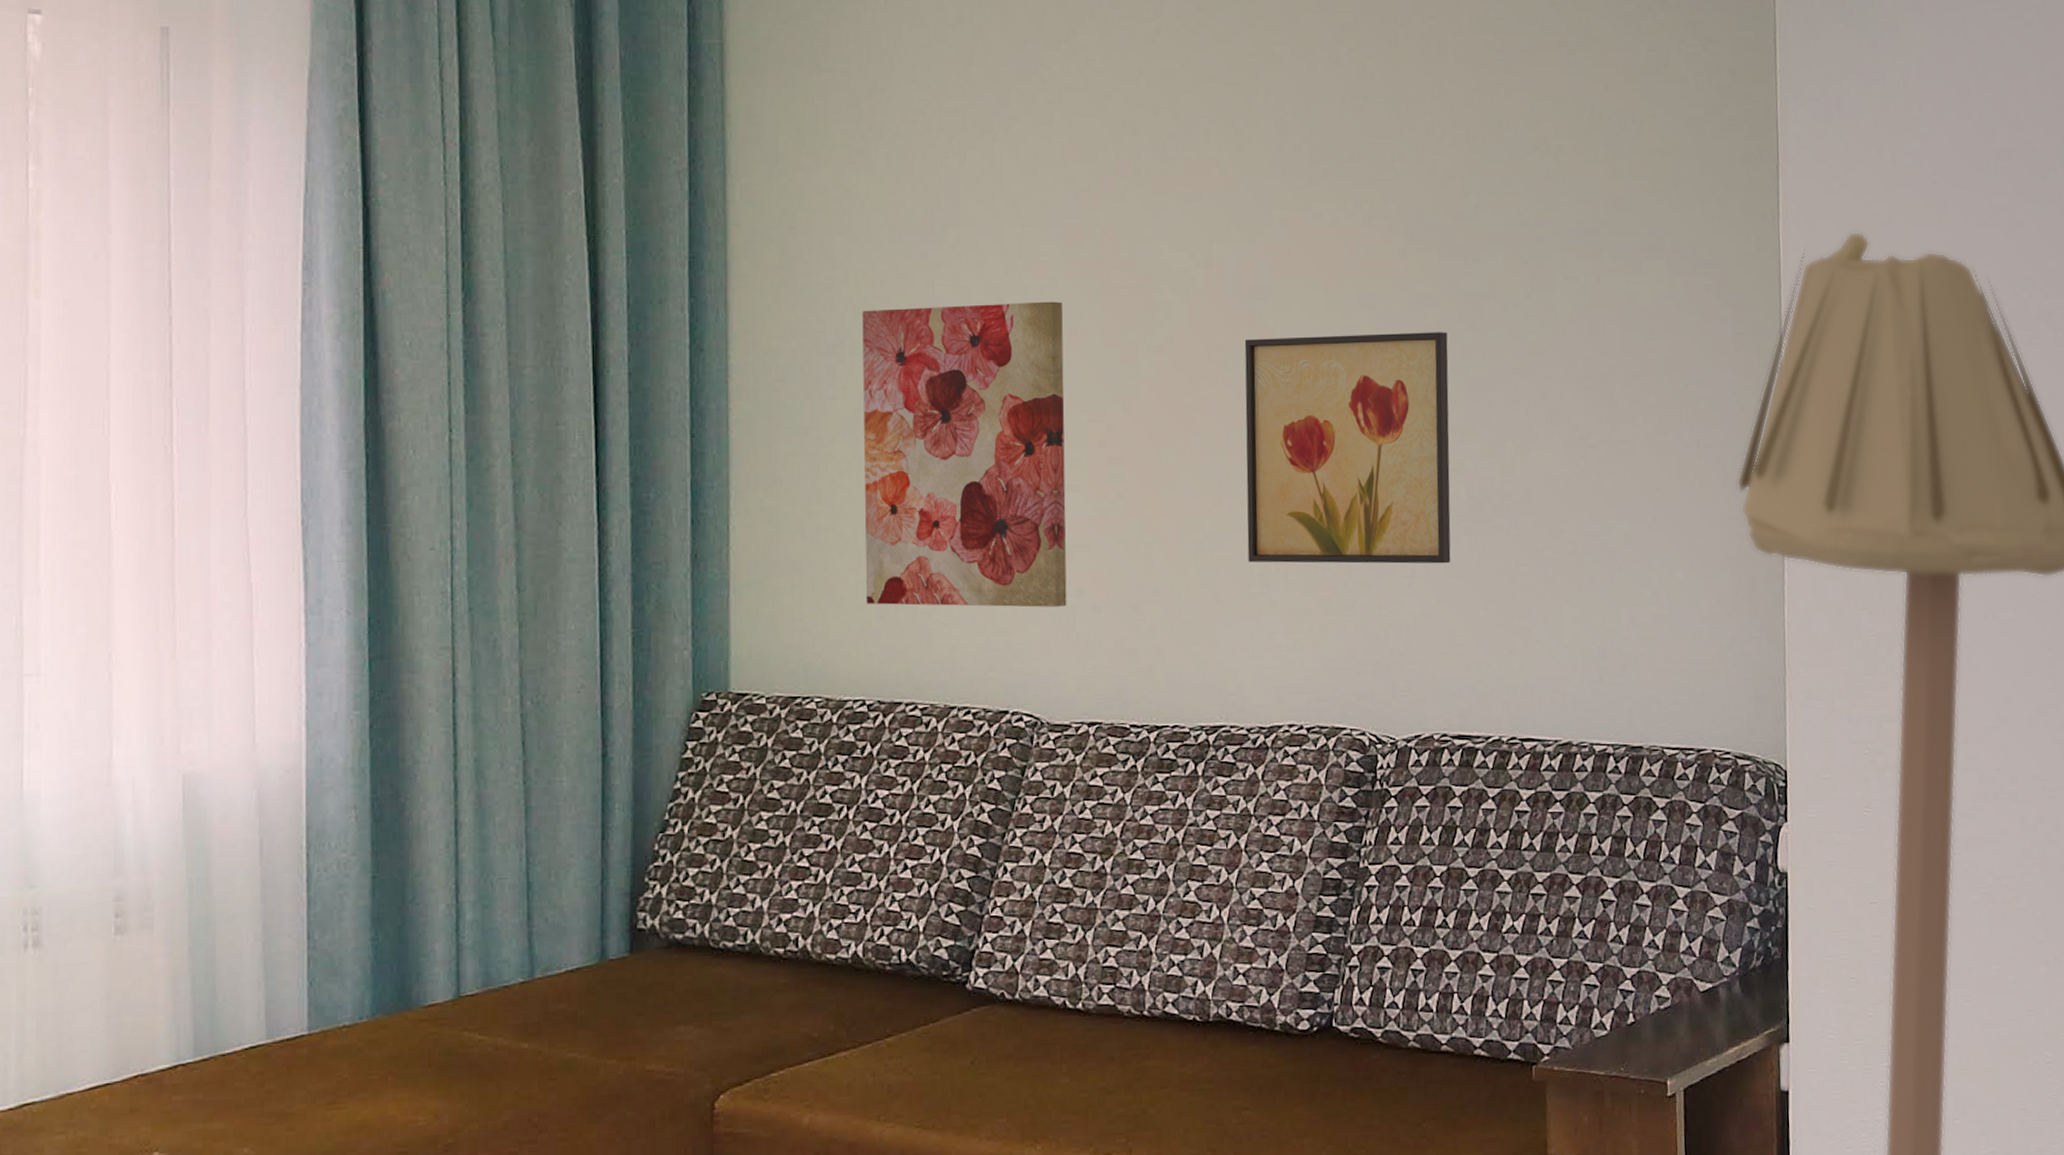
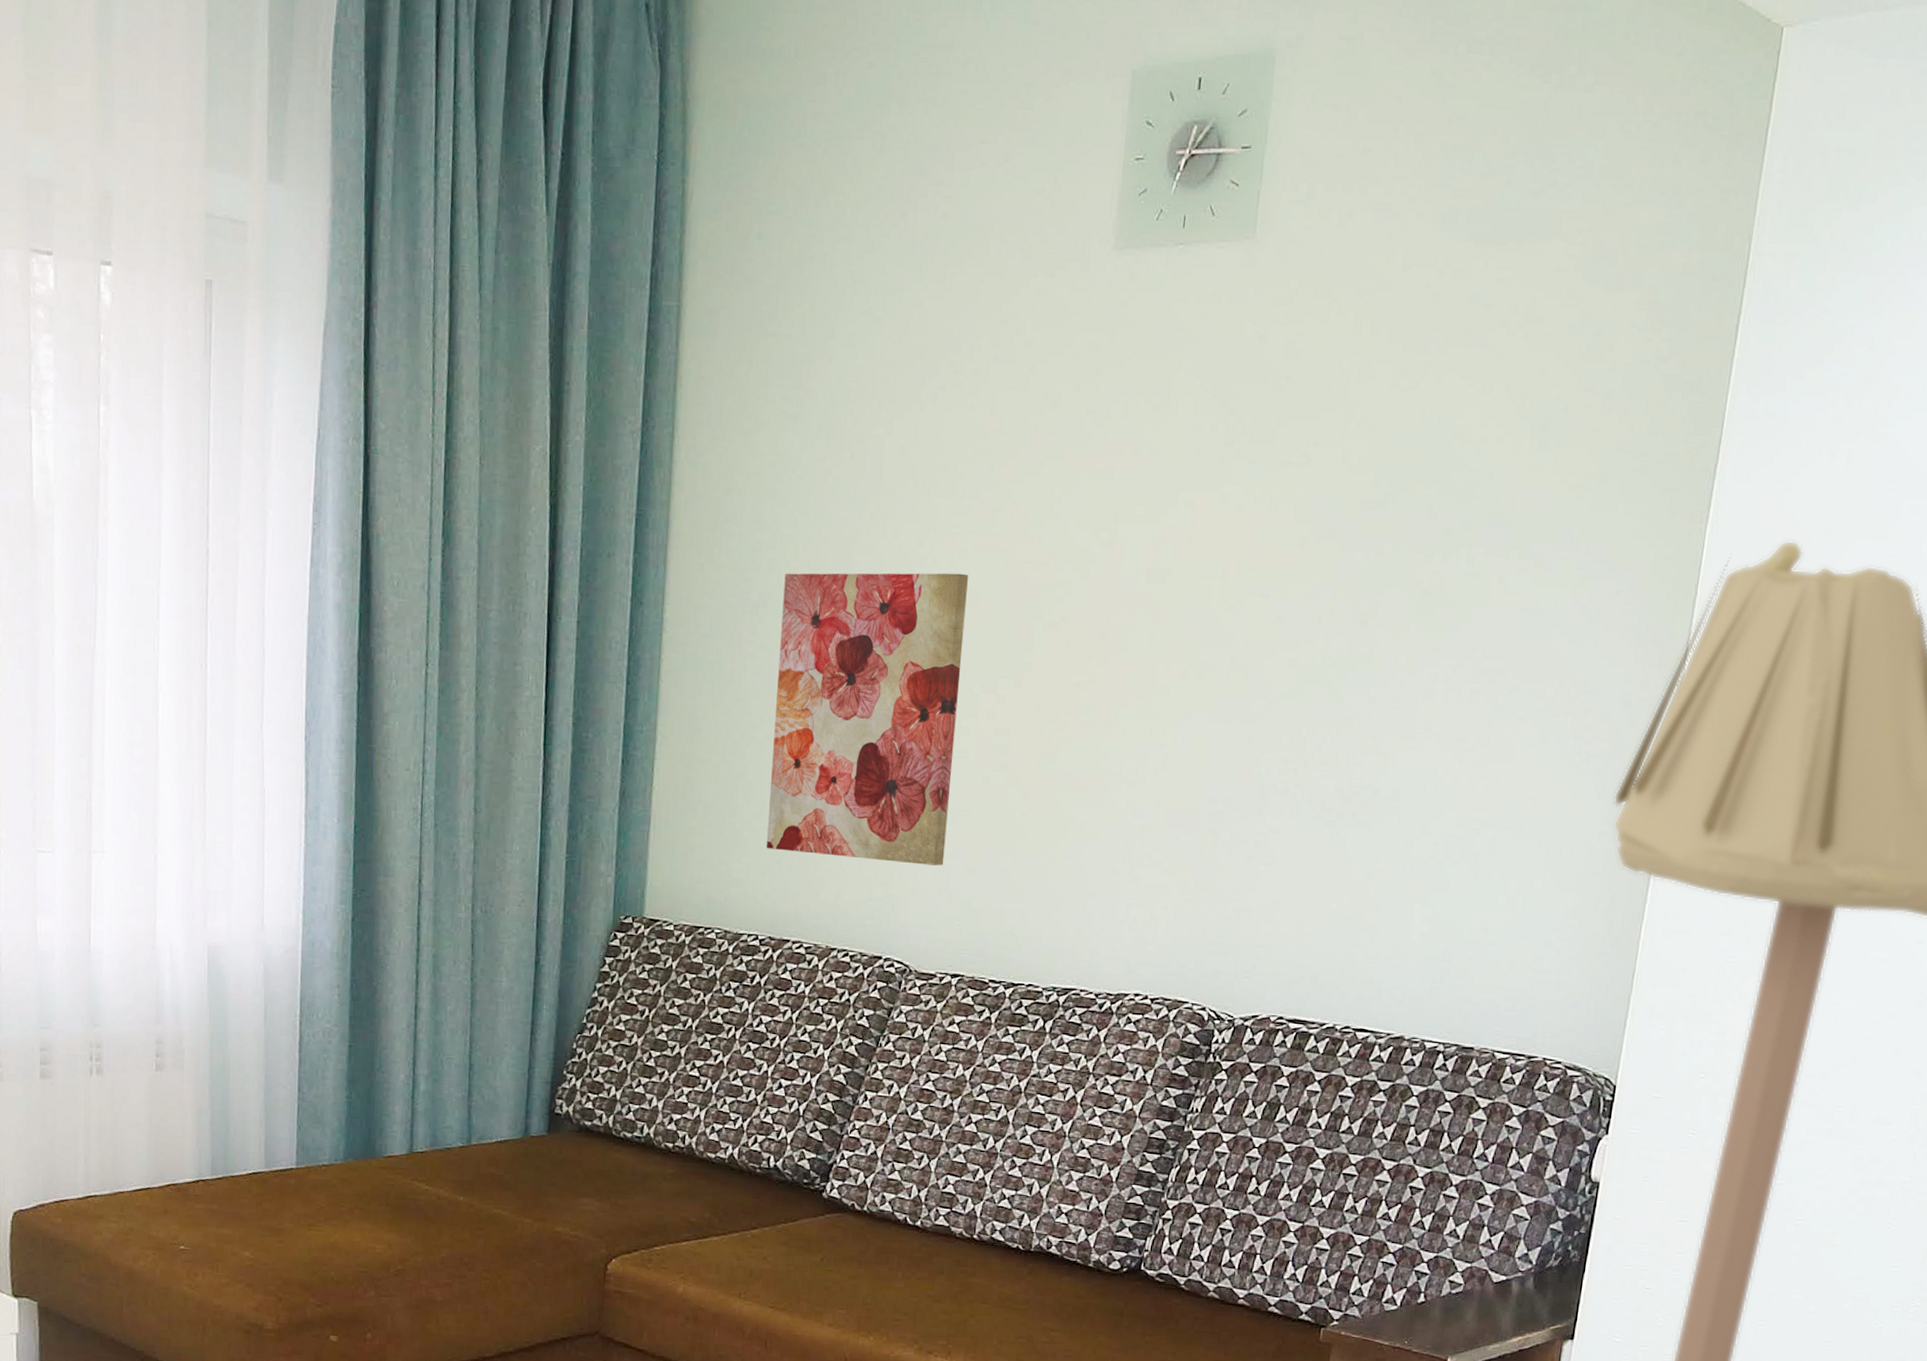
wall art: present [1244,332,1451,564] -> none [1115,620,1339,855]

